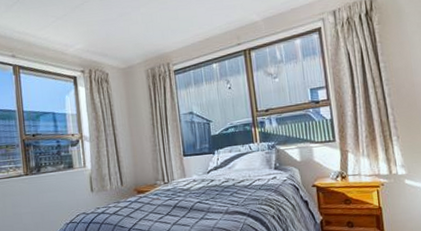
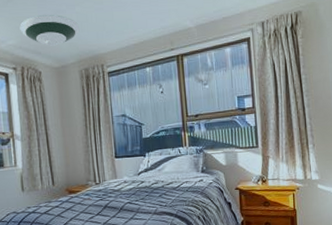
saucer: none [87,17,145,48] -> present [20,14,80,46]

